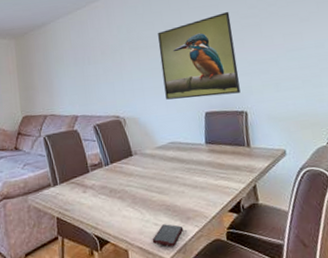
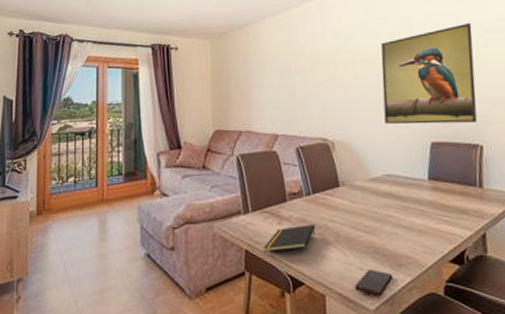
notepad: none [72,190,116,217] -> present [263,225,316,252]

